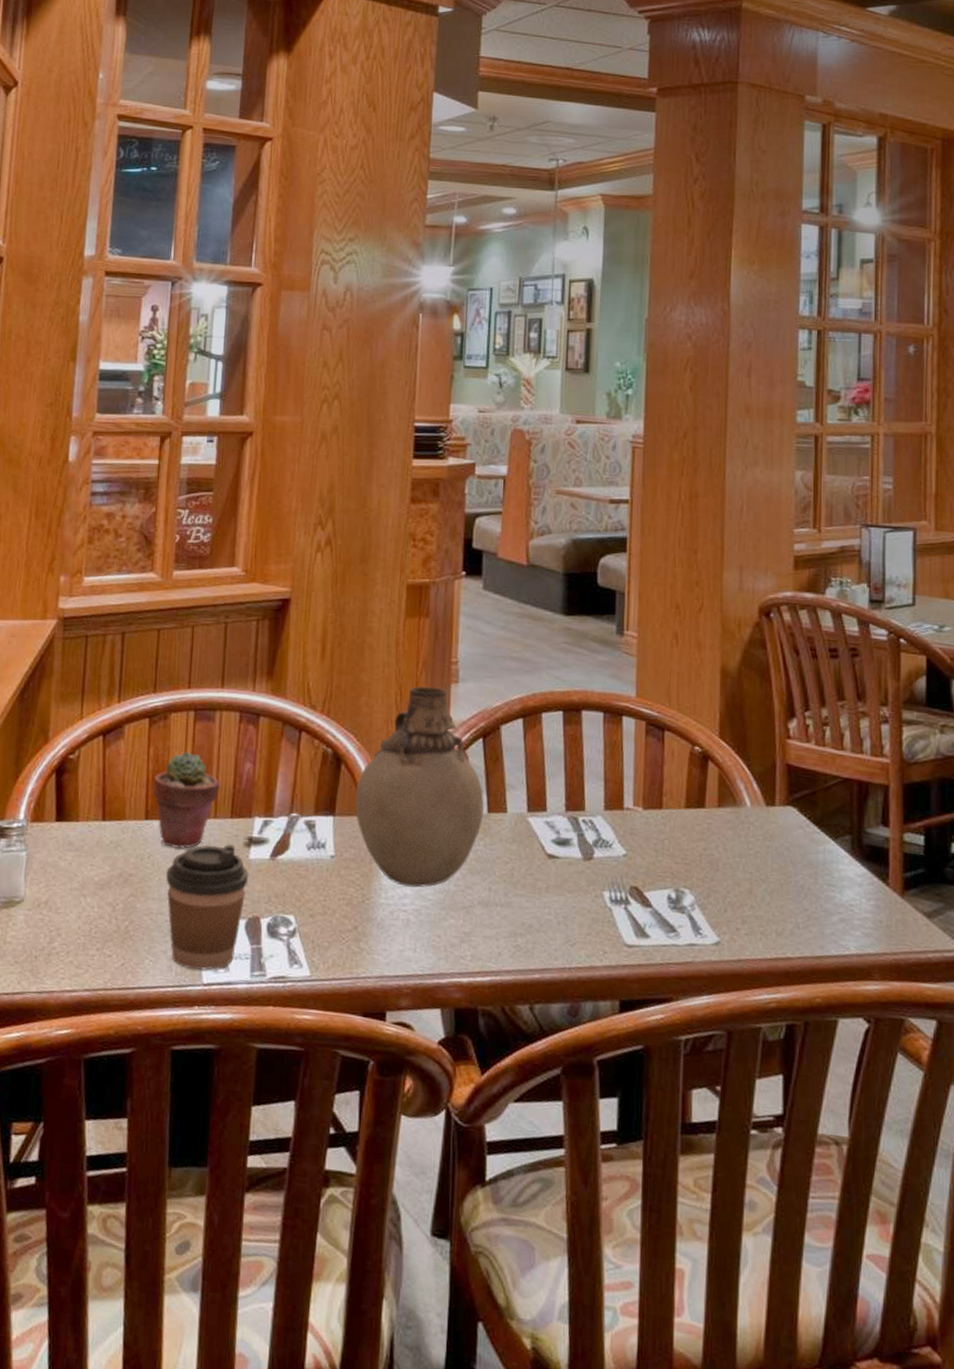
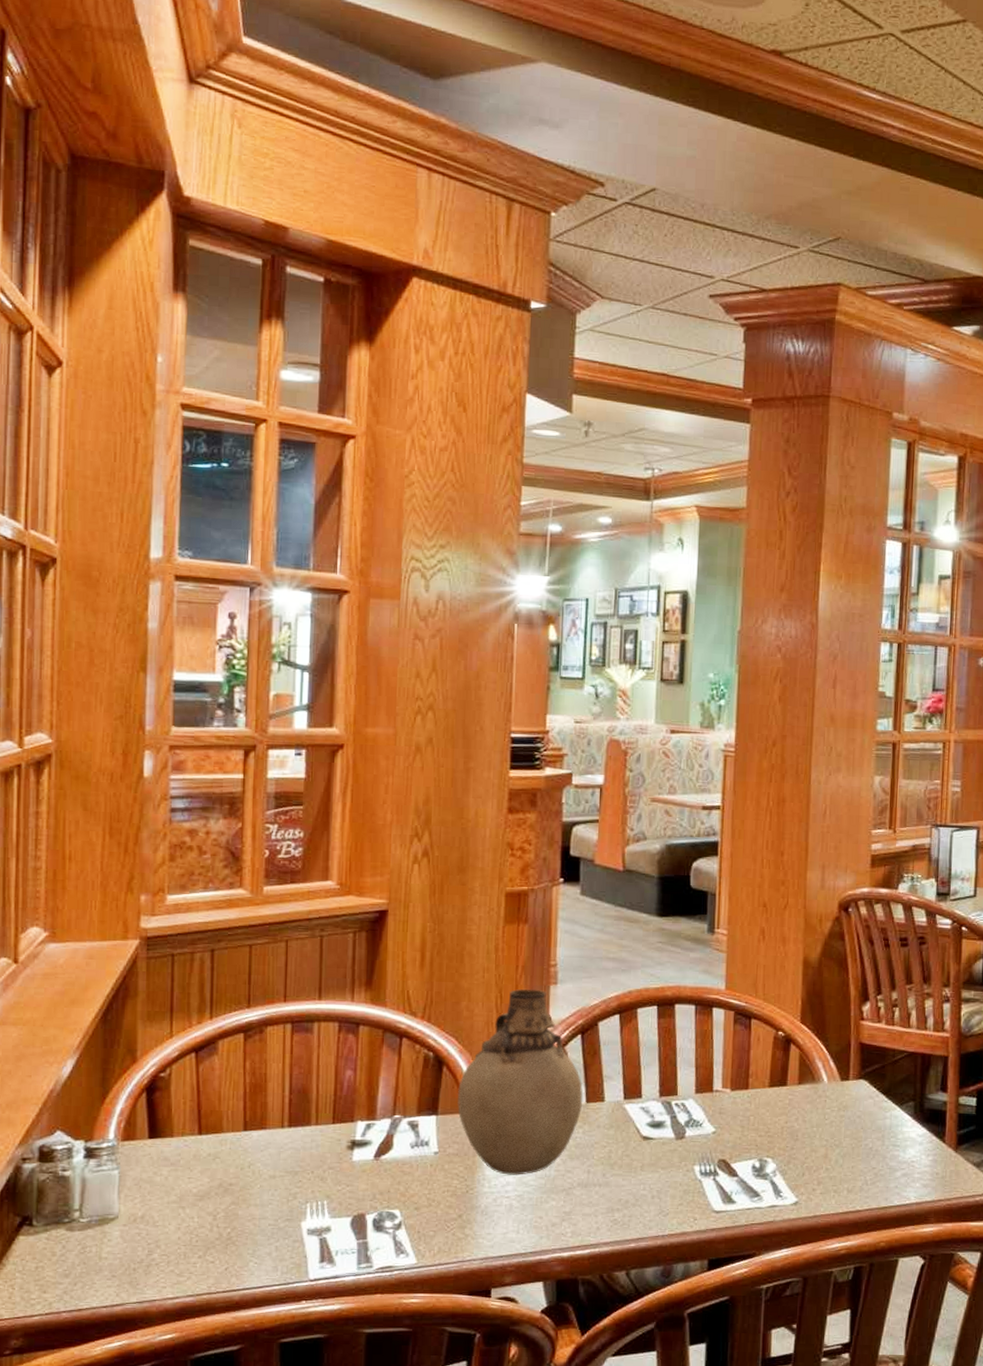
potted succulent: present [152,751,220,849] -> none [250,1063,320,1156]
coffee cup: present [166,843,249,971] -> none [268,1147,353,1268]

